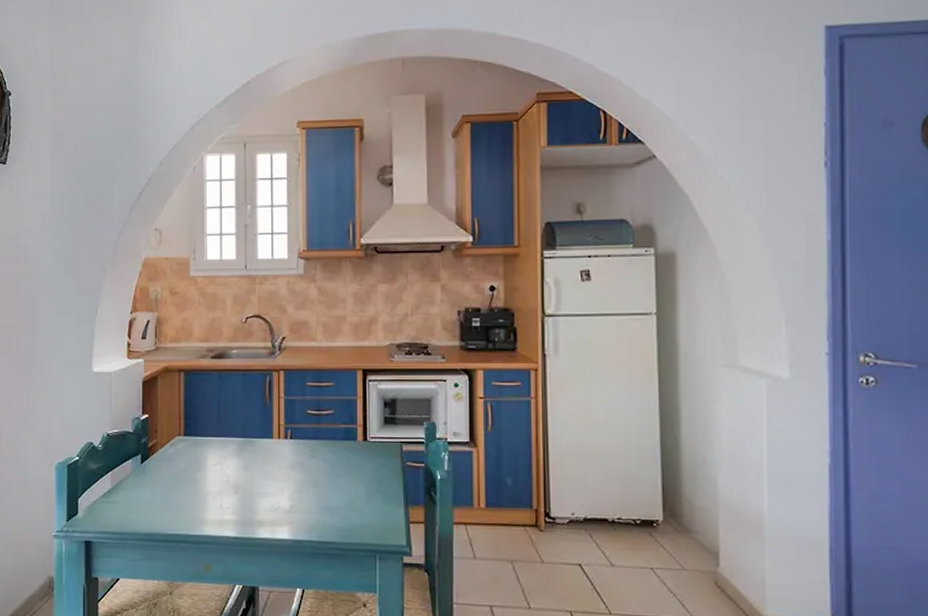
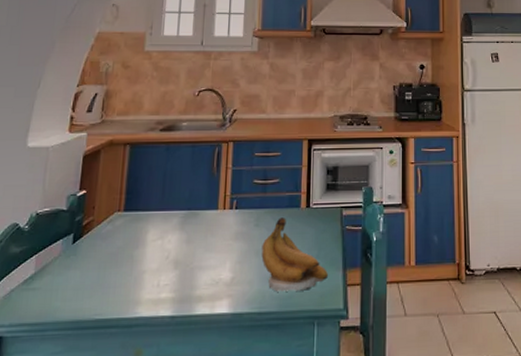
banana: none [319,450,390,524] -> present [261,217,329,292]

